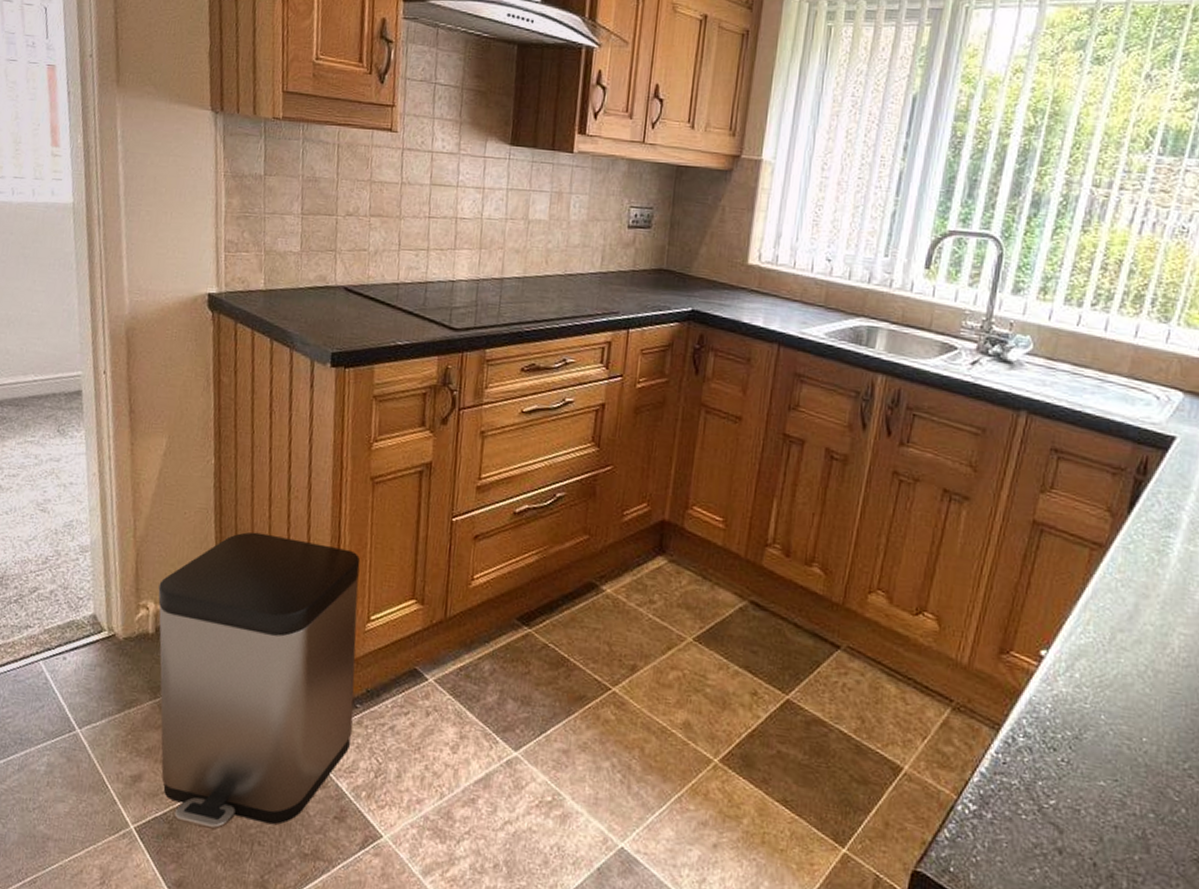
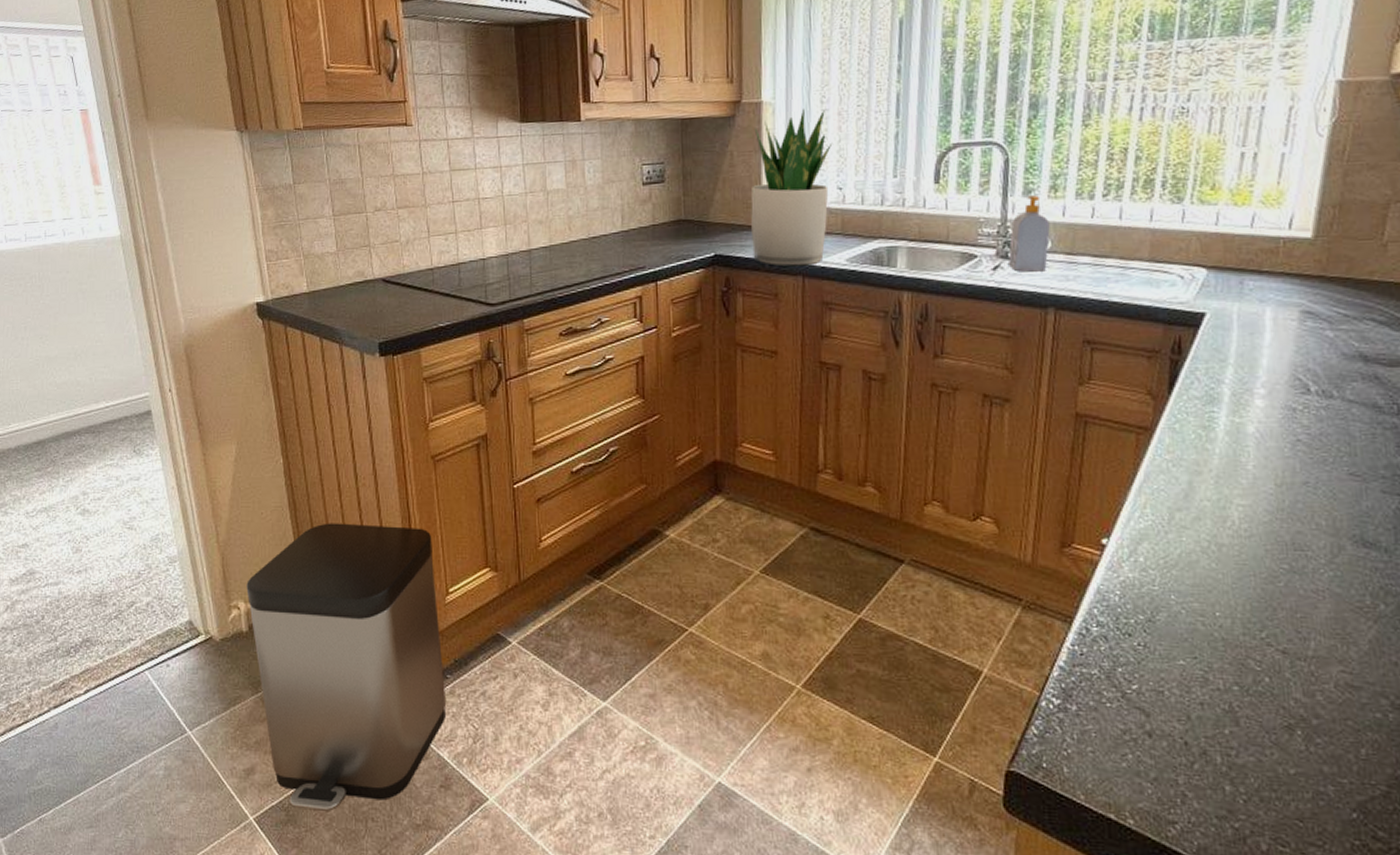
planter: none [730,172,828,334] -> present [750,108,833,267]
soap bottle: none [988,294,1035,373] -> present [1008,195,1050,272]

